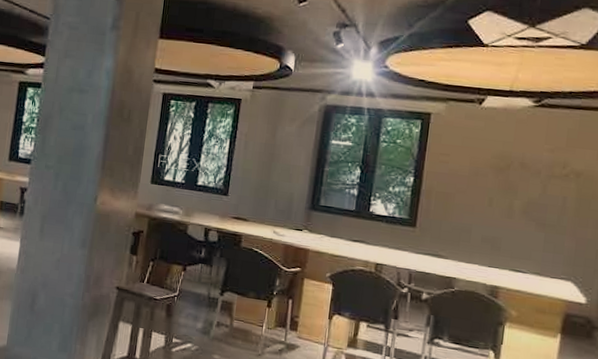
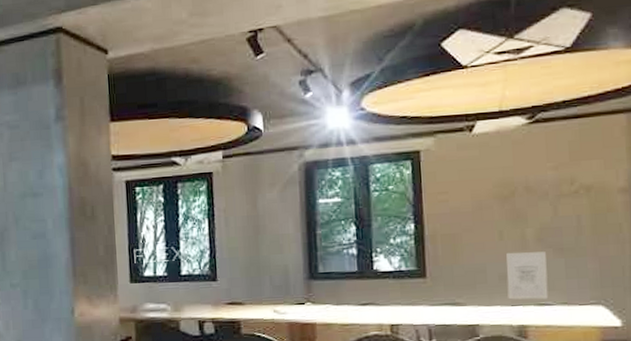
wall art: none [486,218,529,267] -> present [506,251,549,300]

